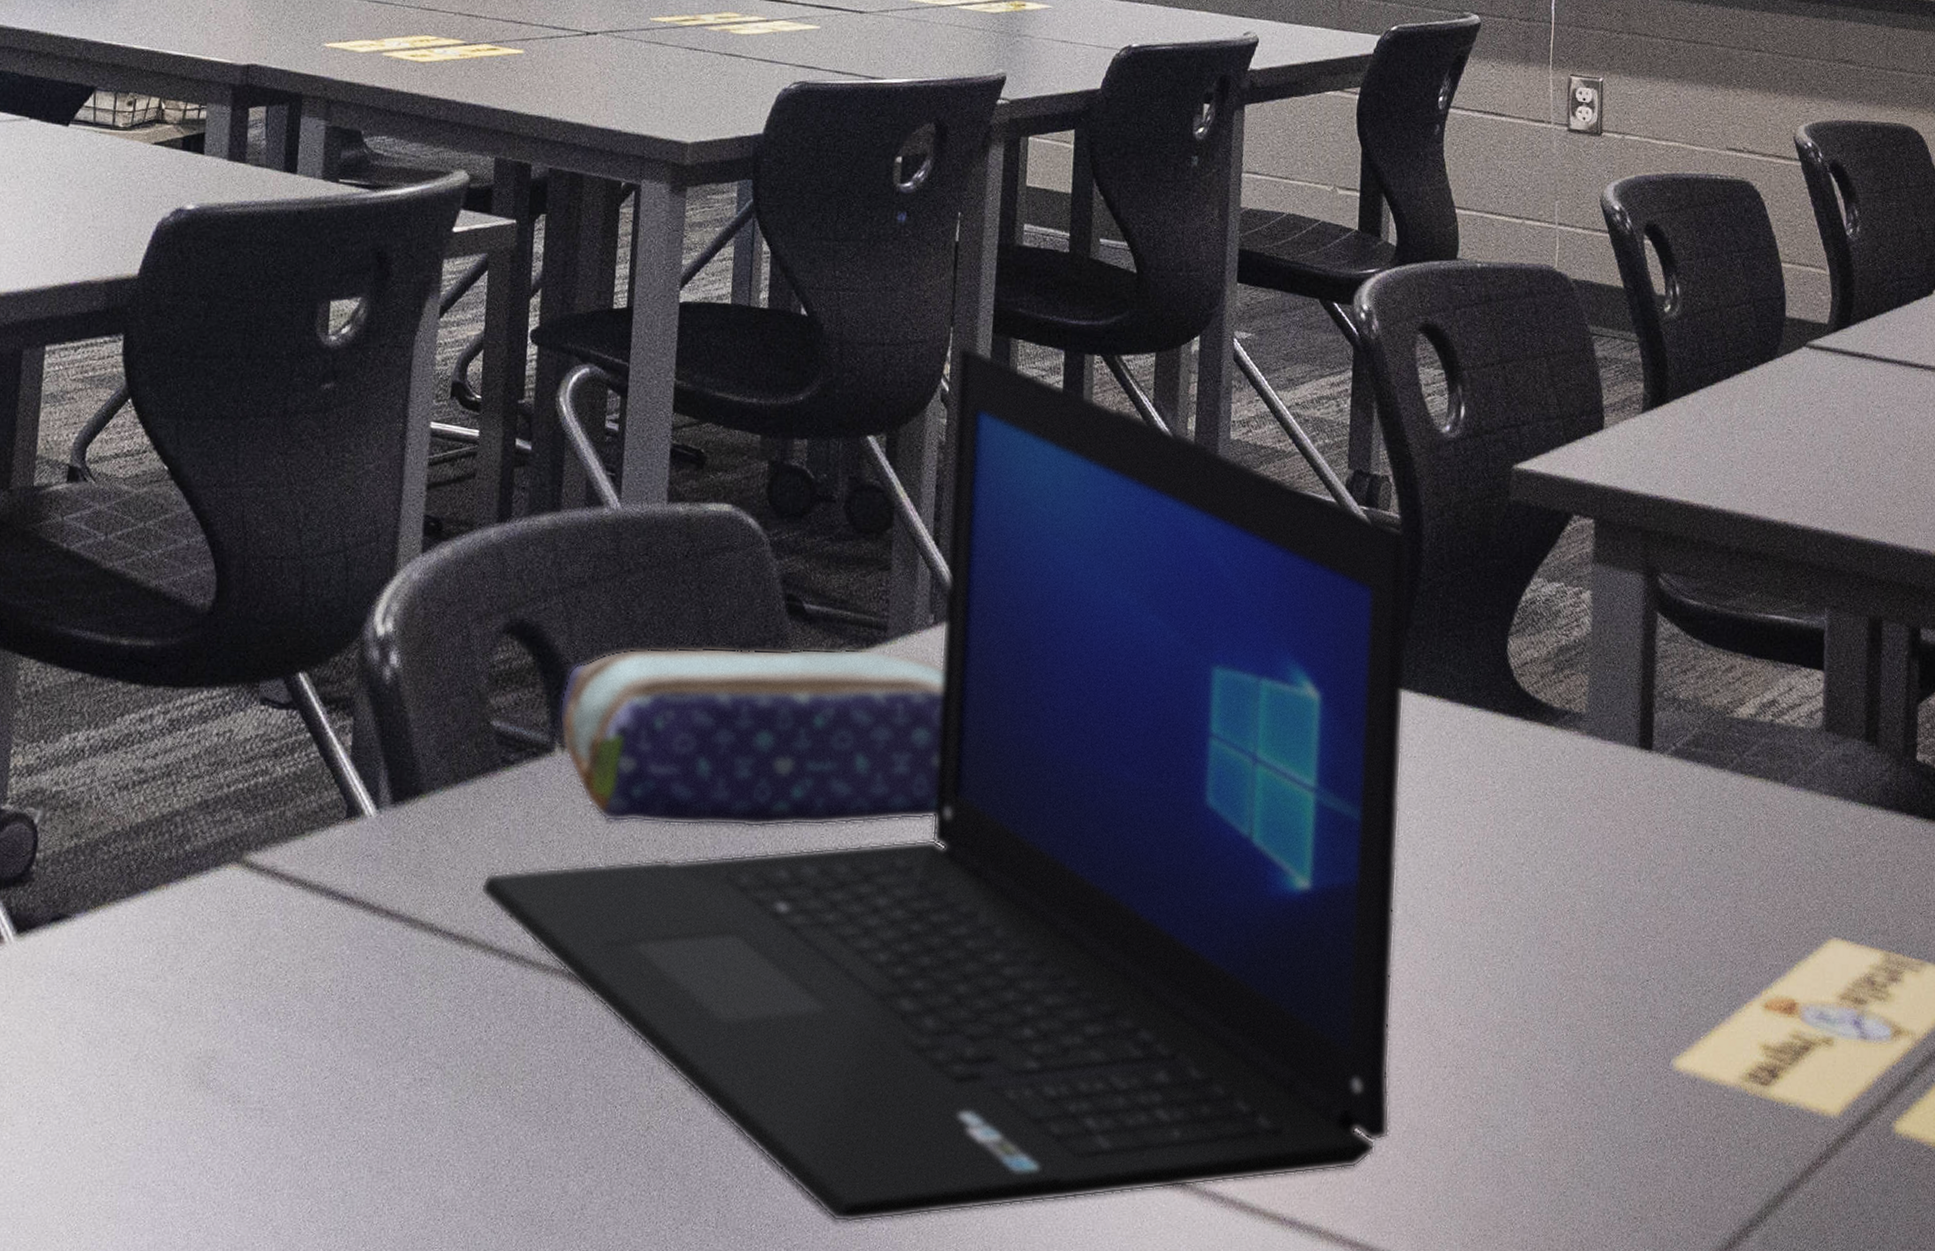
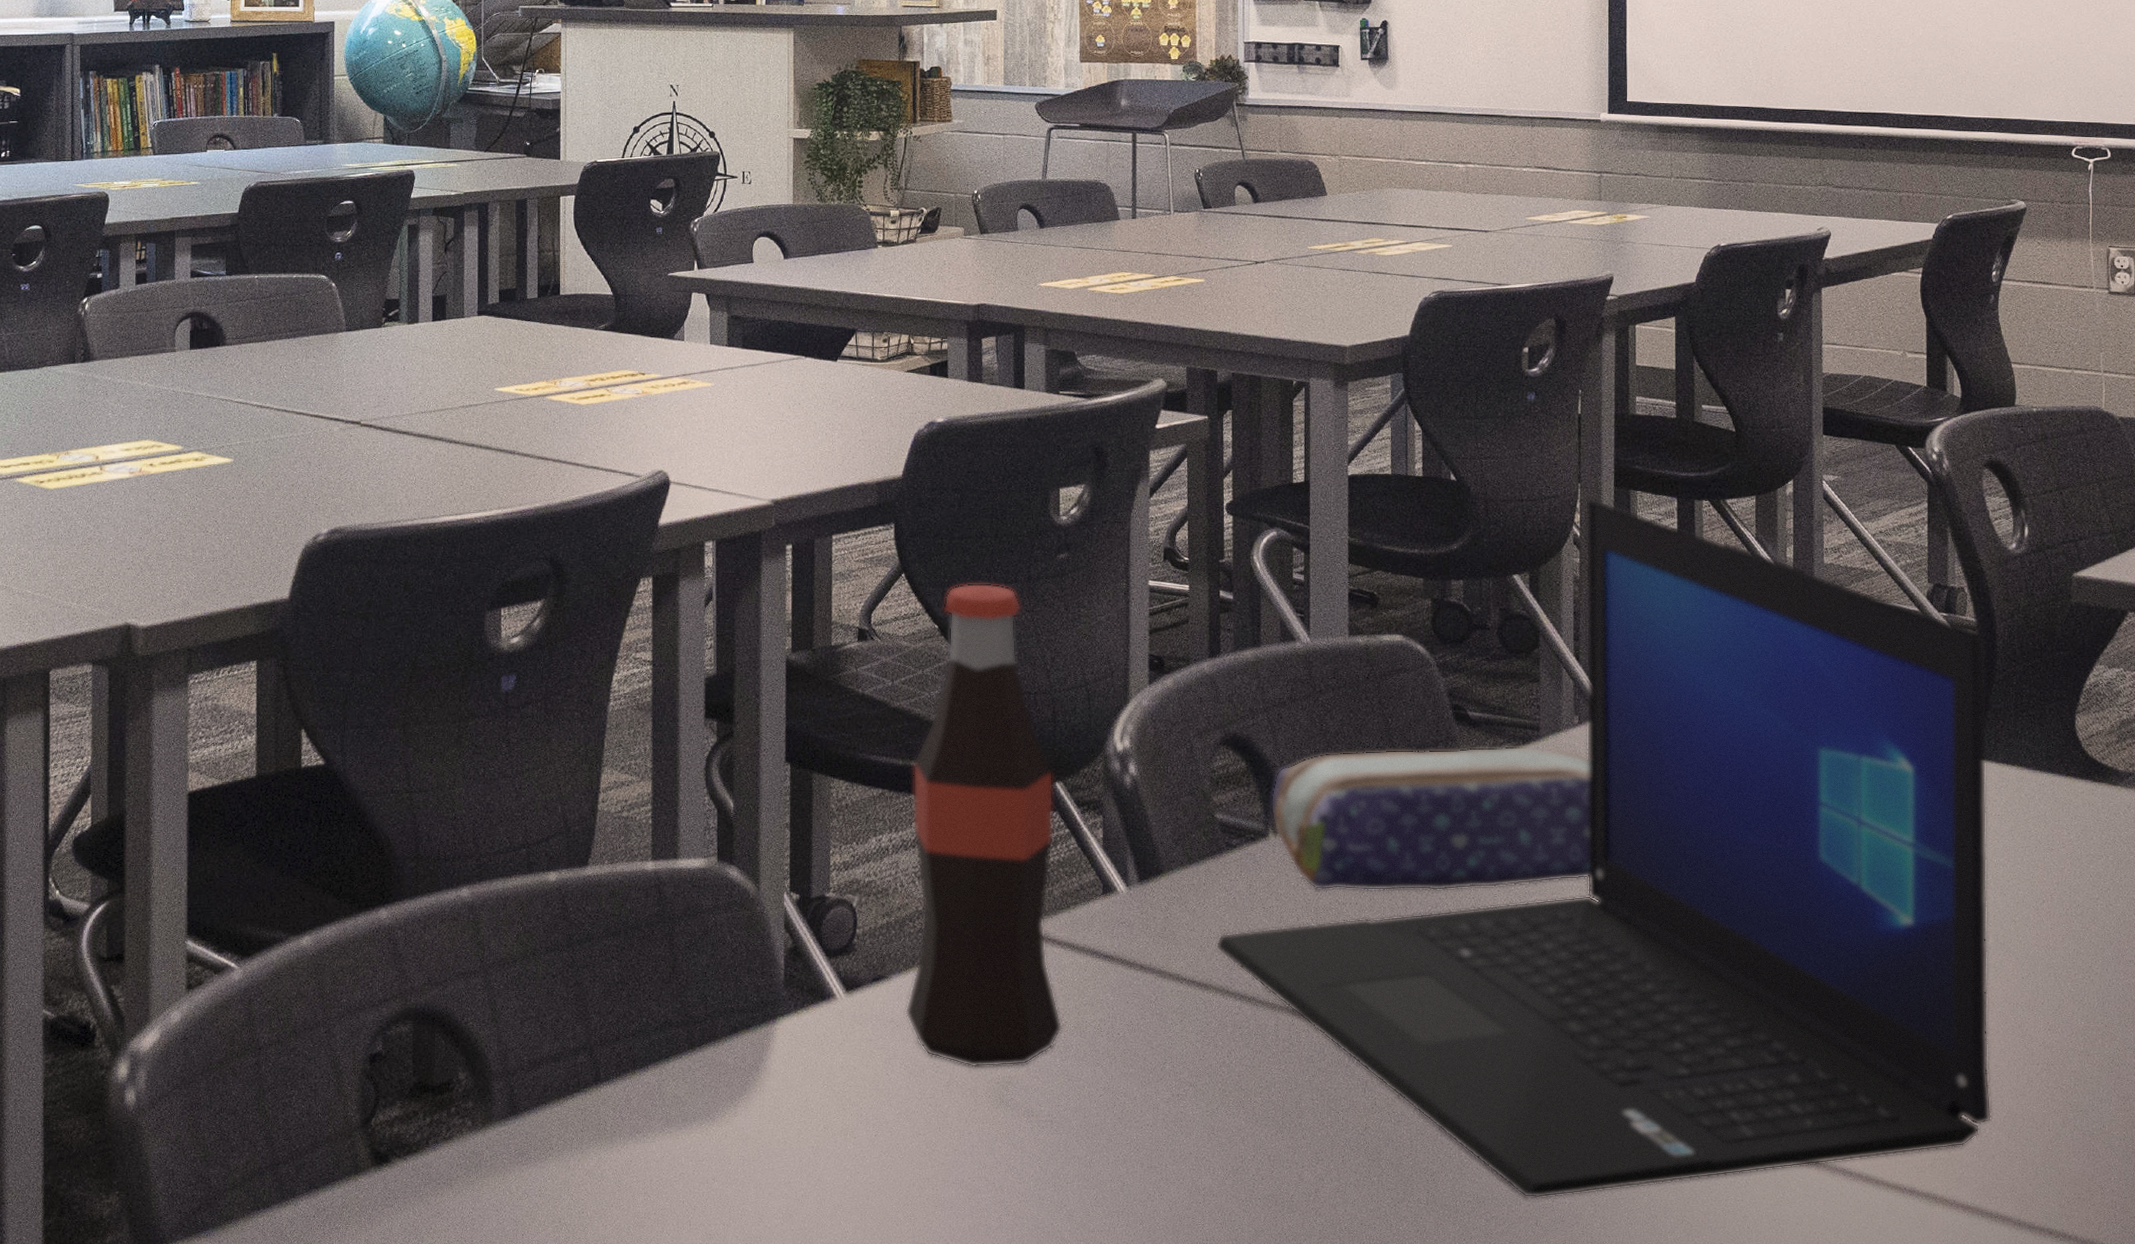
bottle: none [89,415,297,1038] -> present [905,583,1063,1068]

